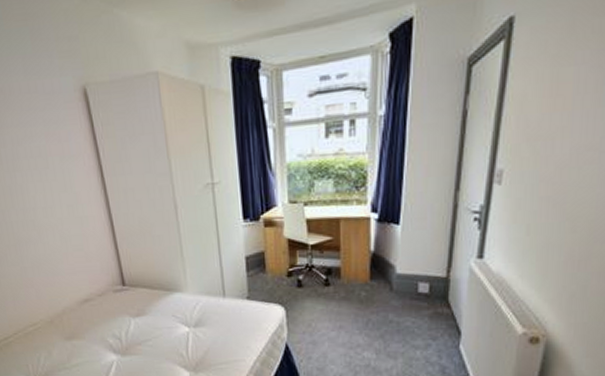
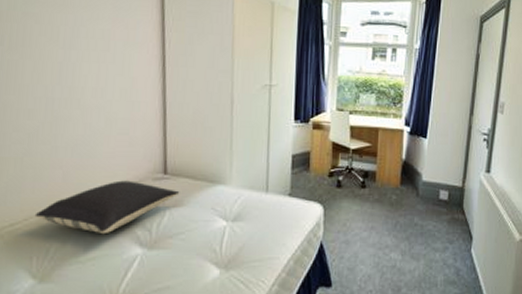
pillow: none [21,294,141,344] -> present [34,180,180,235]

